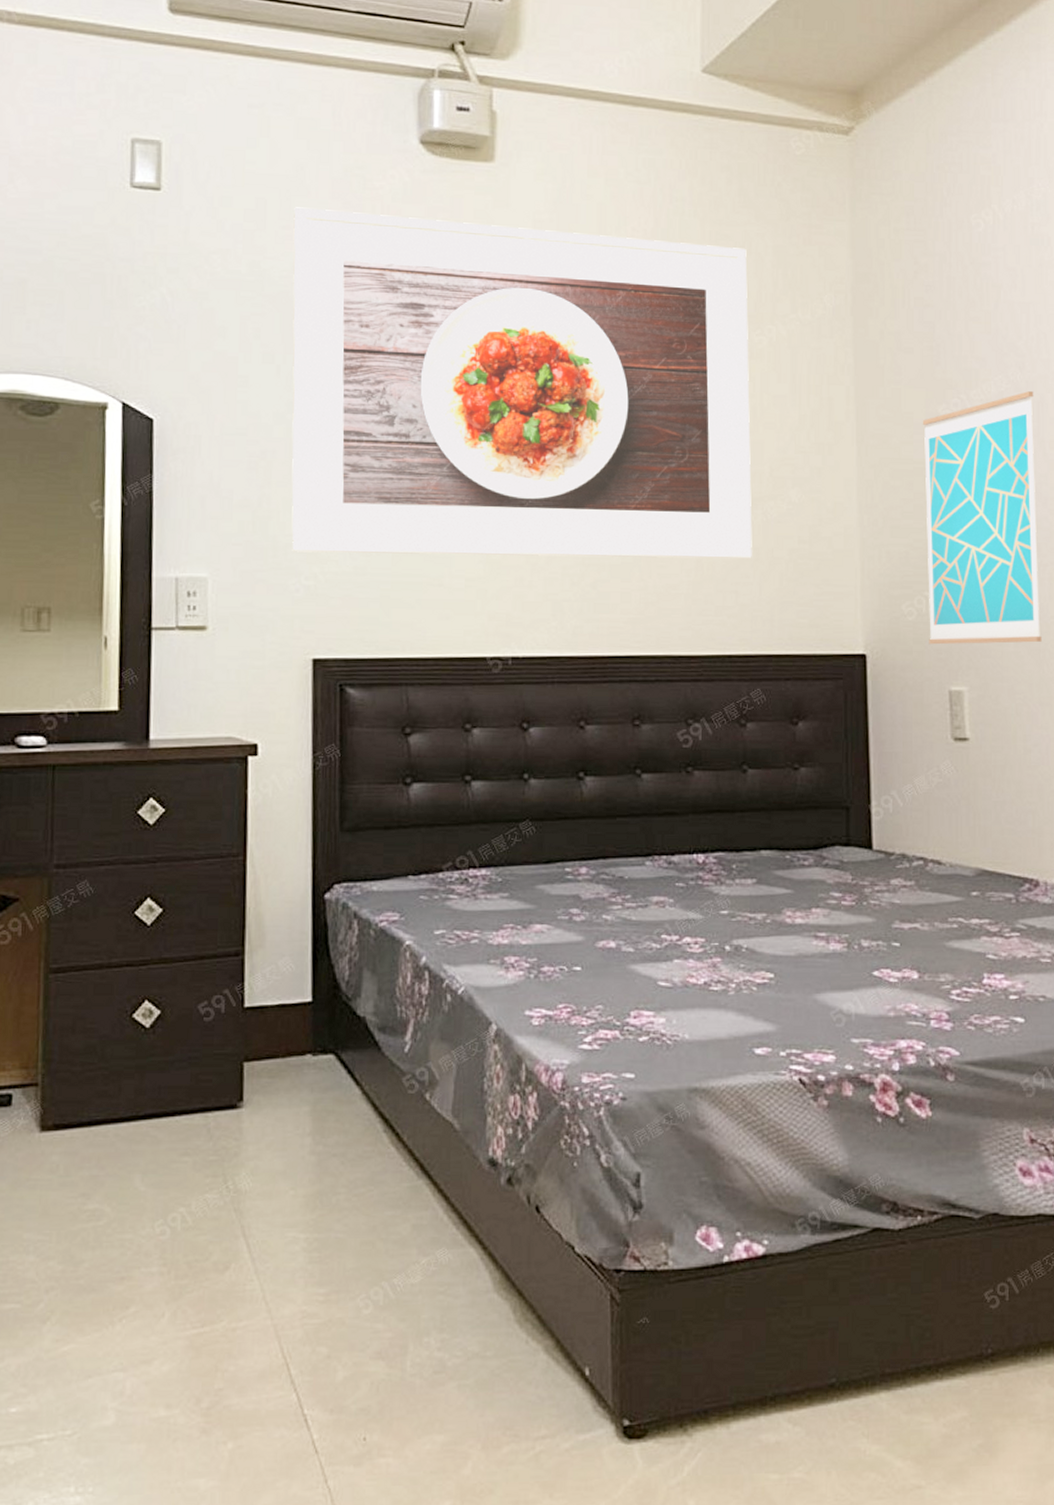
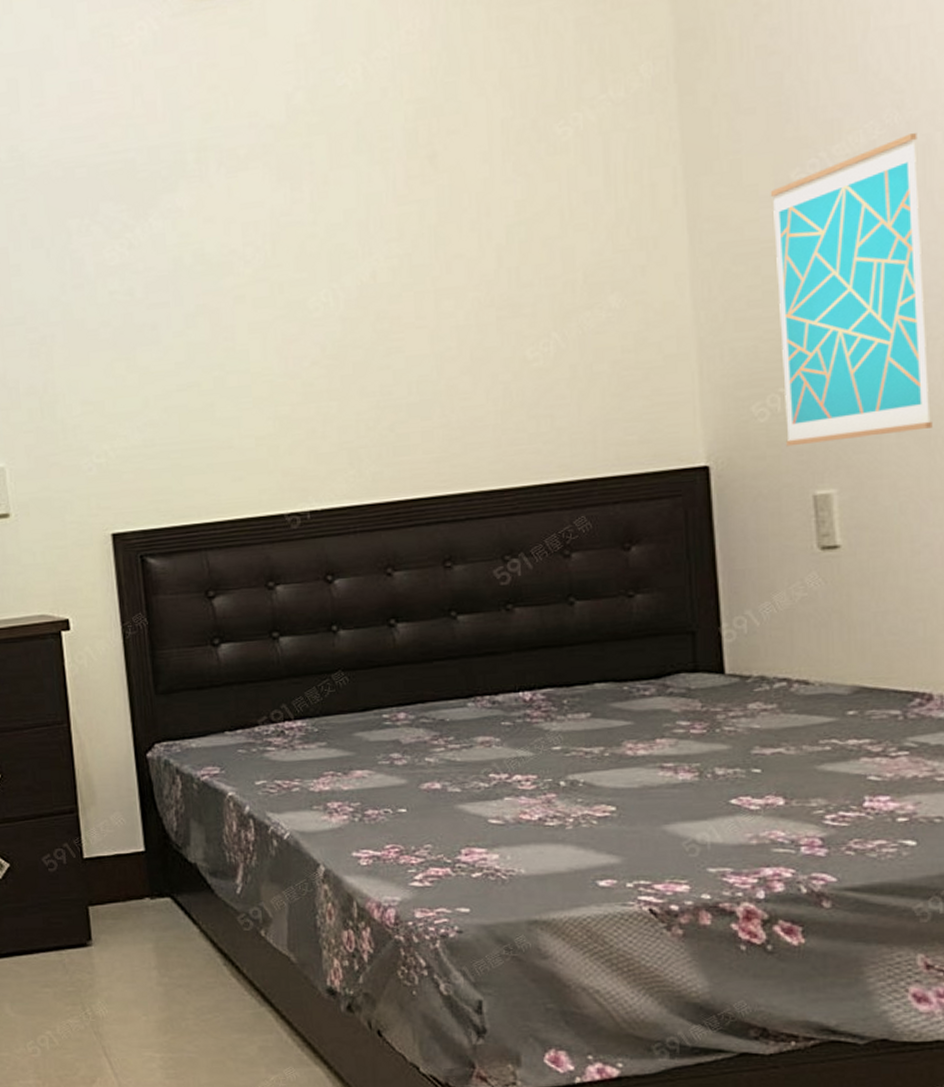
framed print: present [291,207,752,559] -> none [45,28,568,433]

